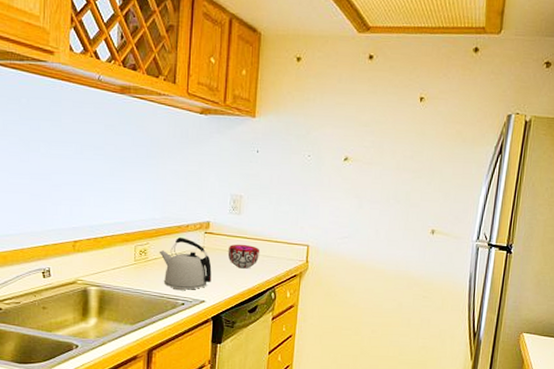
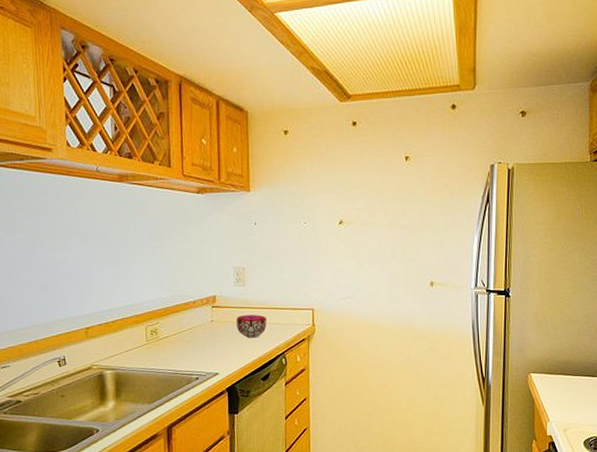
kettle: present [159,237,212,291] -> none [169,314,223,366]

